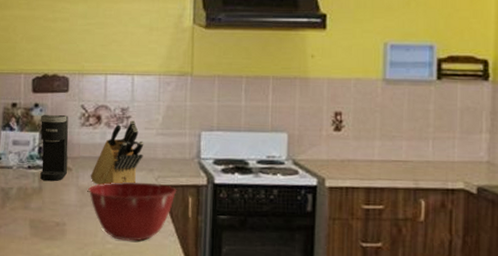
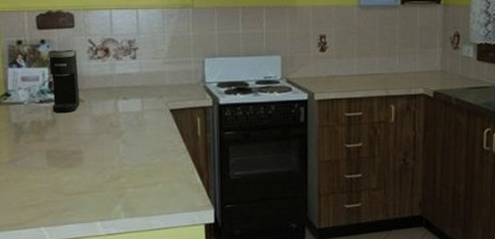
mixing bowl: present [88,181,176,241] -> none [102,107,185,162]
knife block: present [90,120,144,186] -> none [103,51,153,114]

